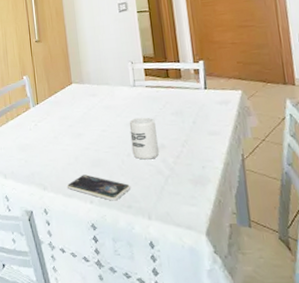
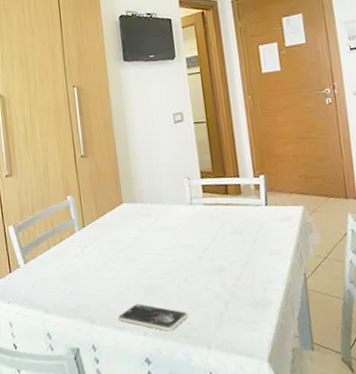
cup: present [129,117,159,160] -> none [186,237,218,285]

